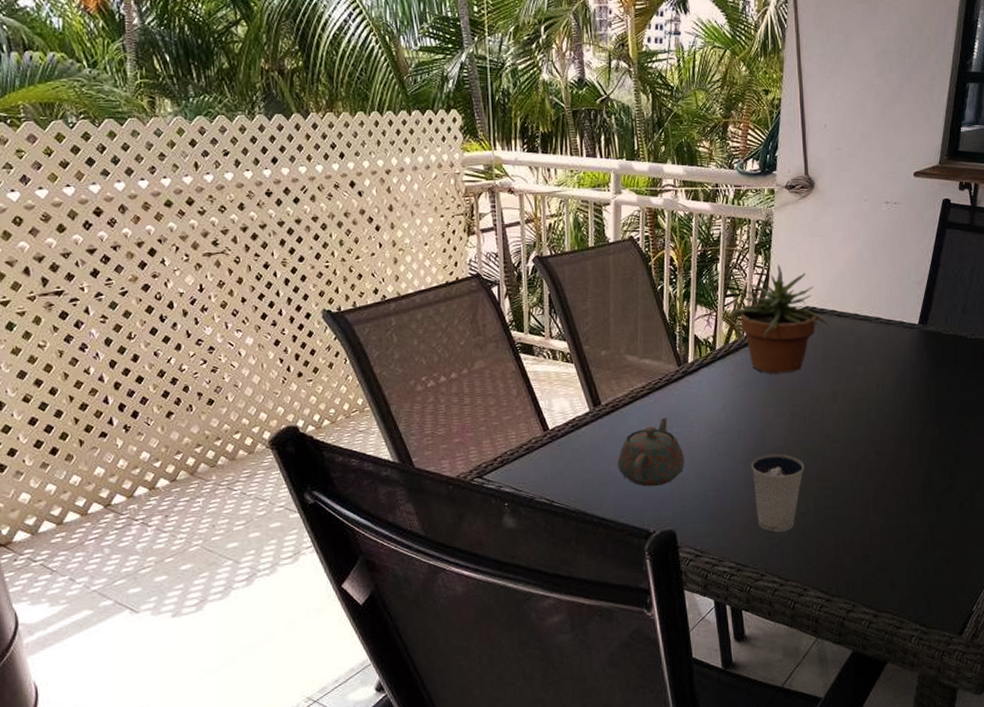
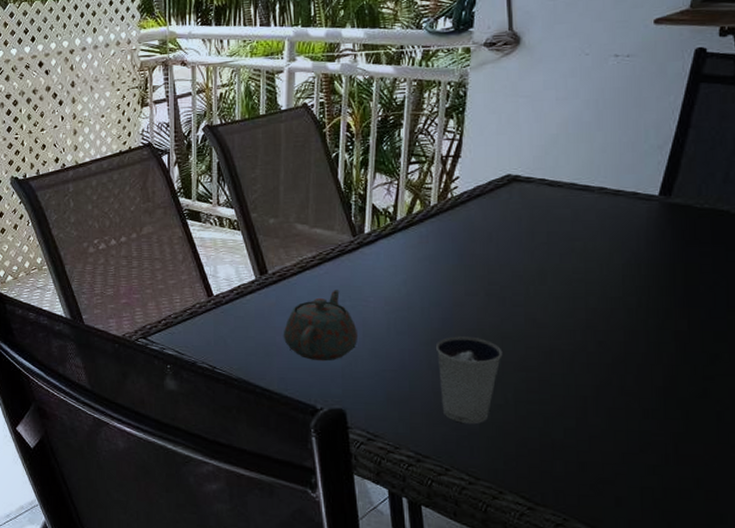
potted plant: present [727,264,830,374] -> none [410,128,538,248]

